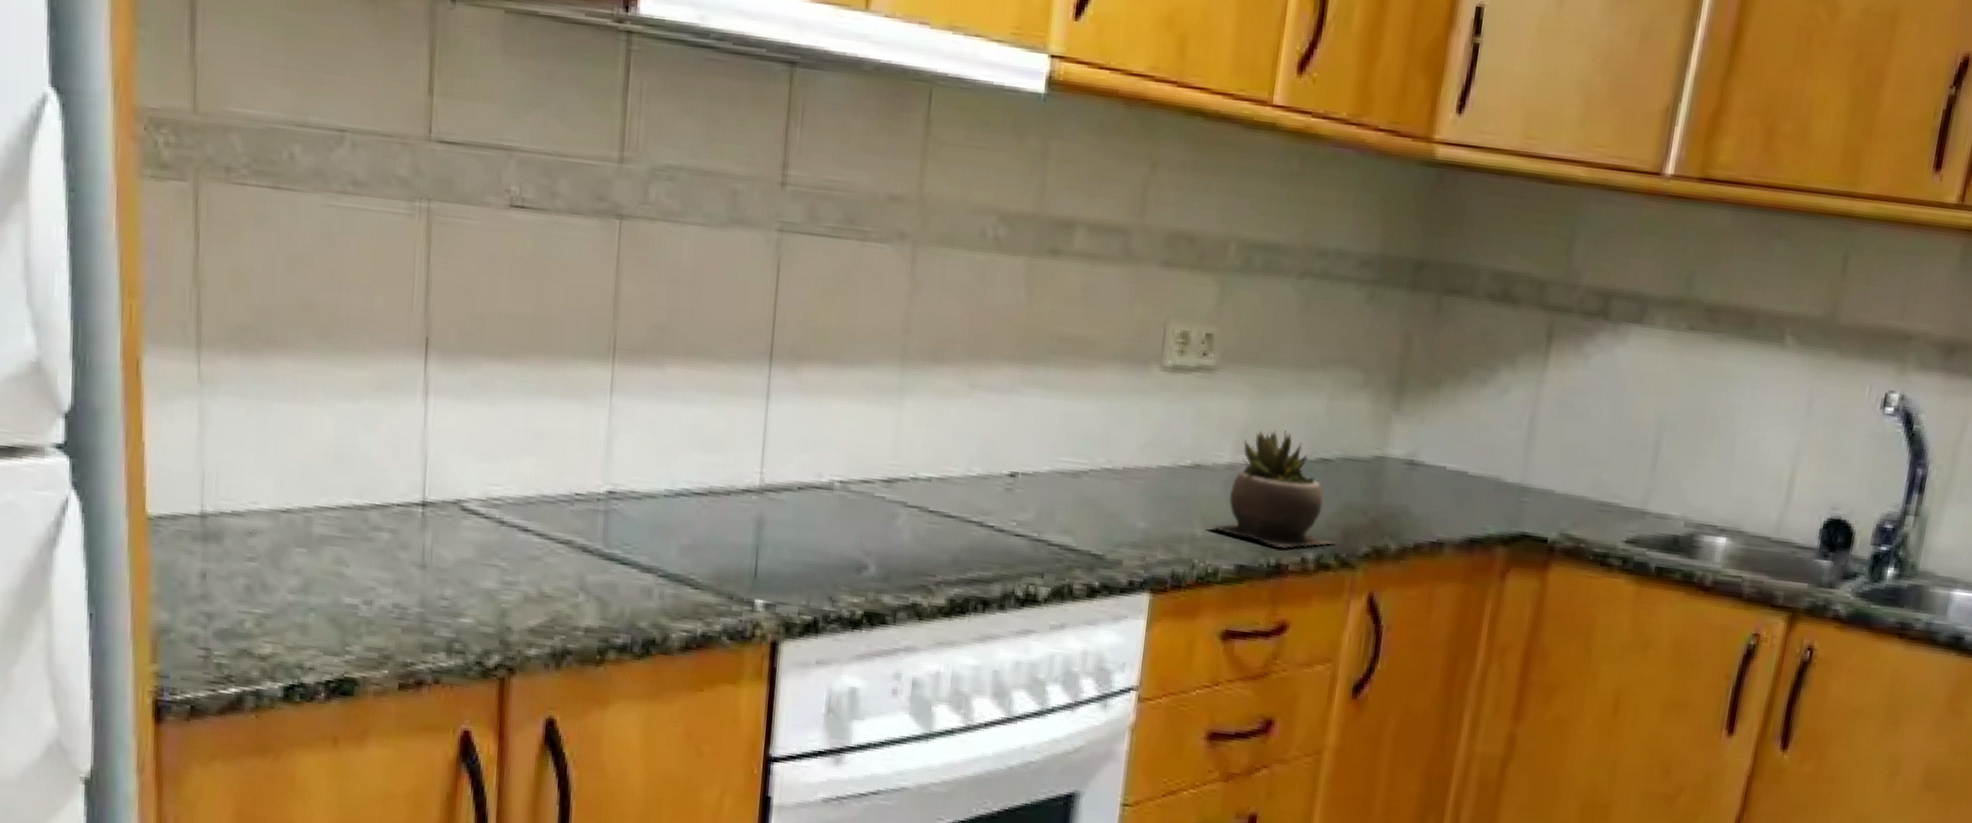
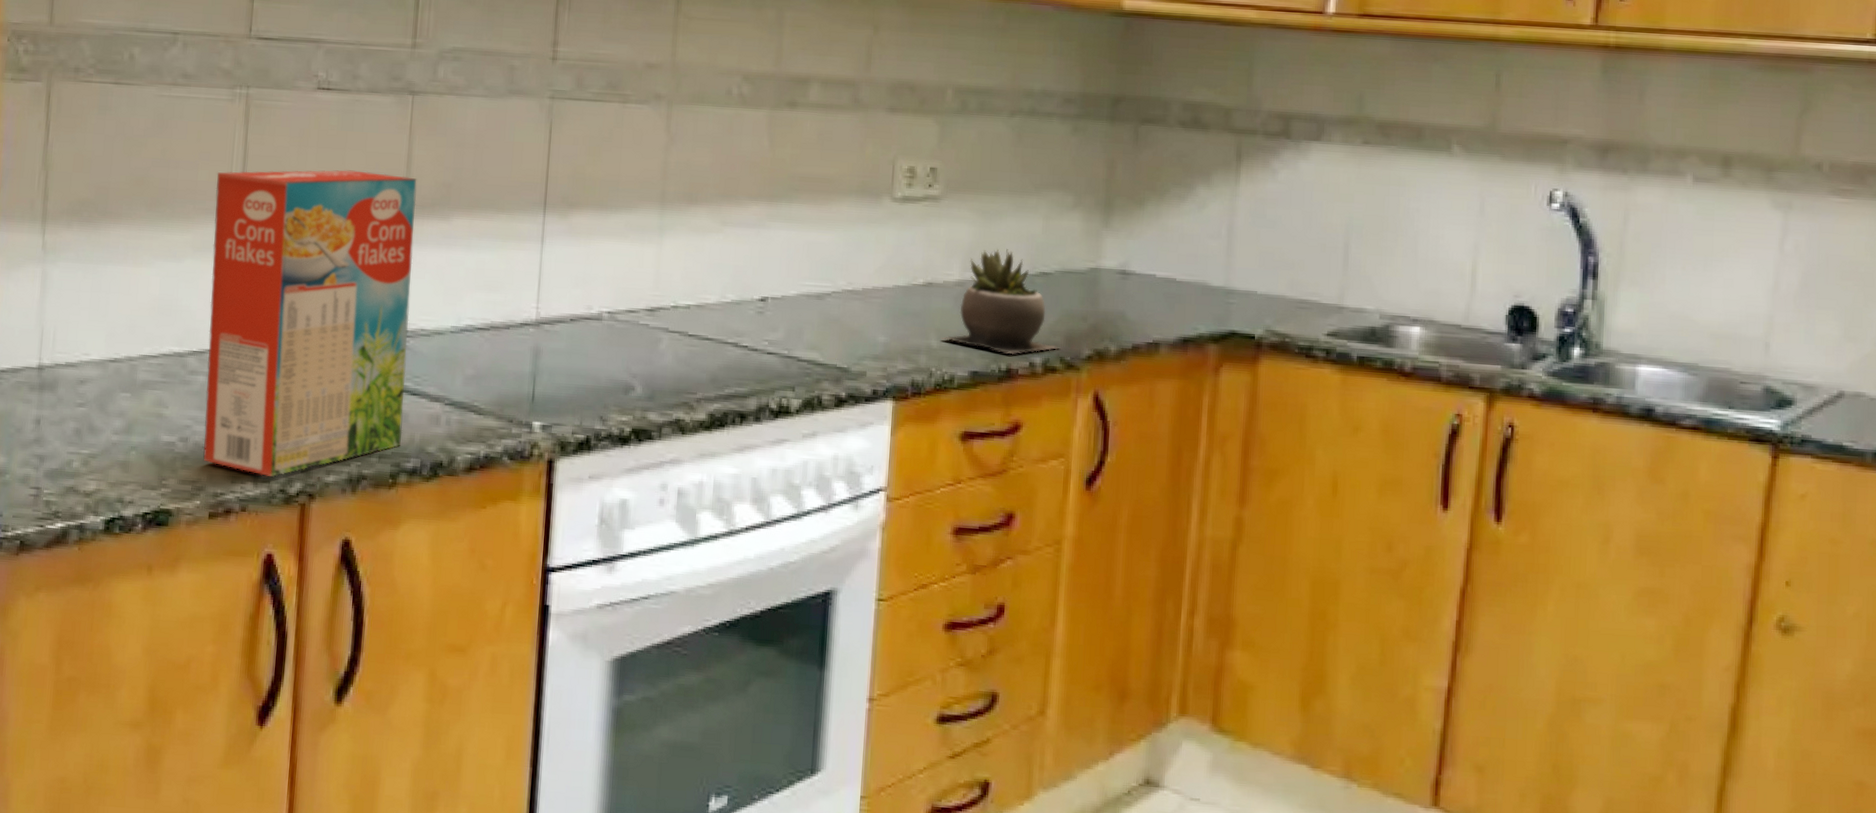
cereal box: none [390,299,626,647] -> present [203,170,417,477]

